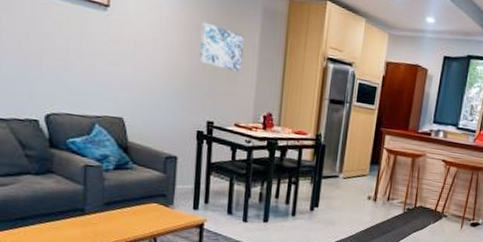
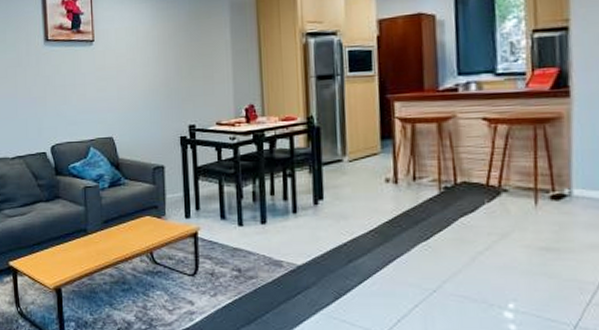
wall art: present [199,21,244,73] -> none [173,31,216,71]

